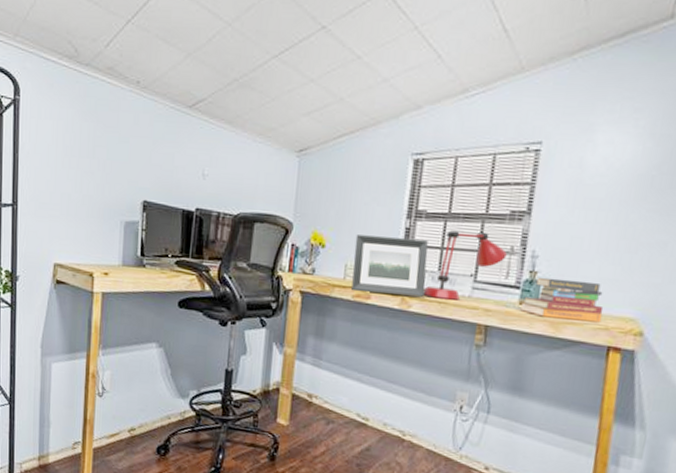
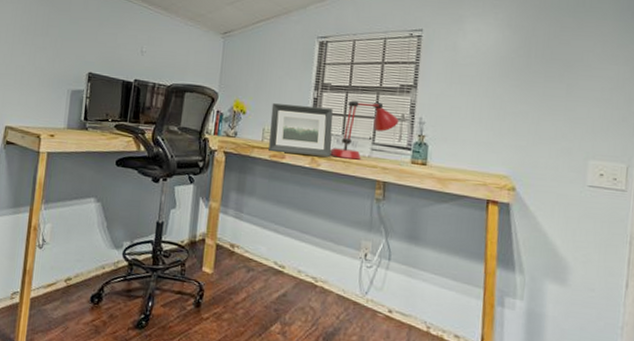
books: present [520,276,604,323] -> none [412,140,481,179]

